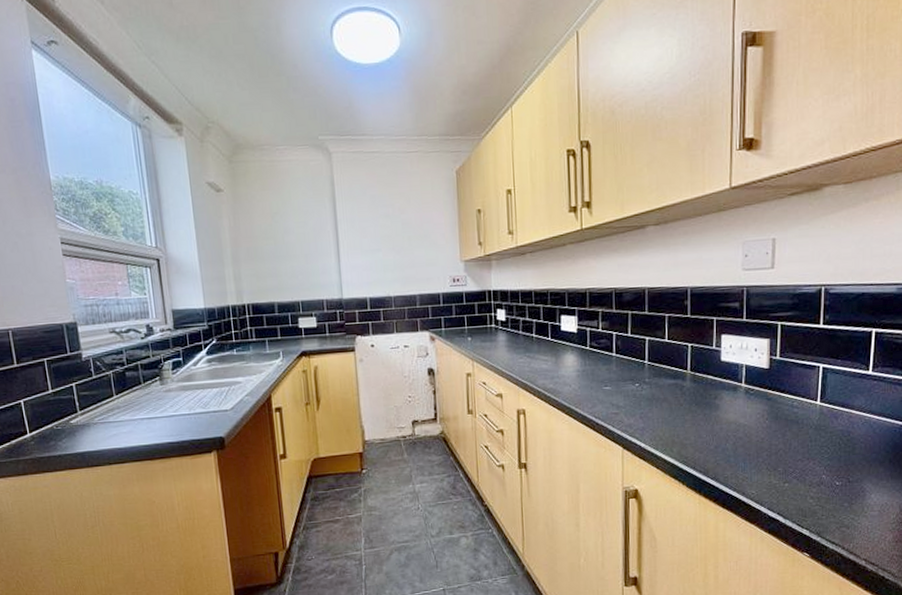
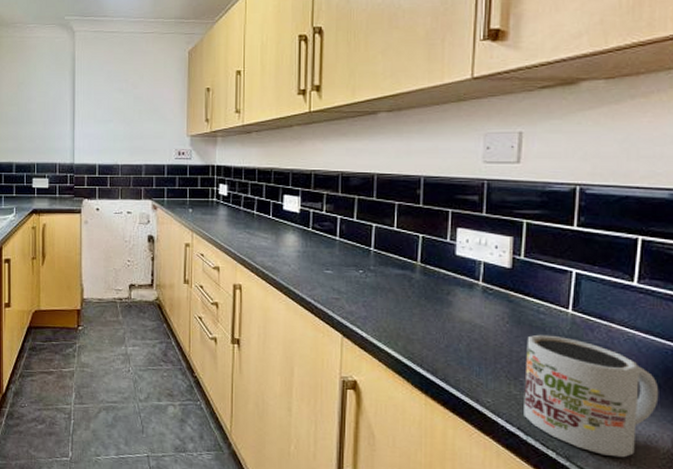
mug: none [782,426,890,527] -> present [524,334,659,458]

